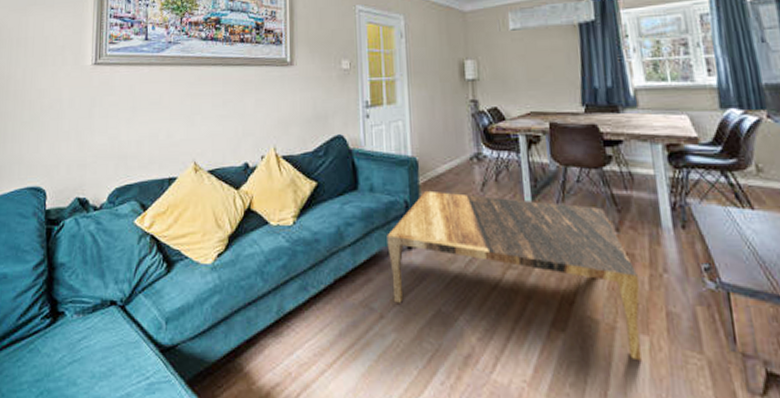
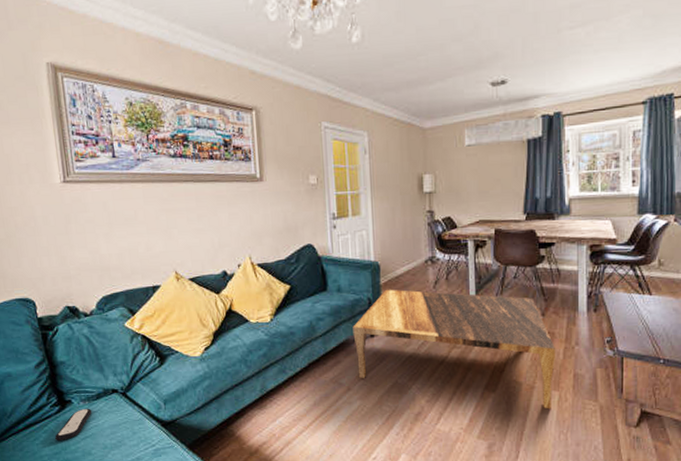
remote control: none [39,323,85,365] -> present [54,408,92,441]

